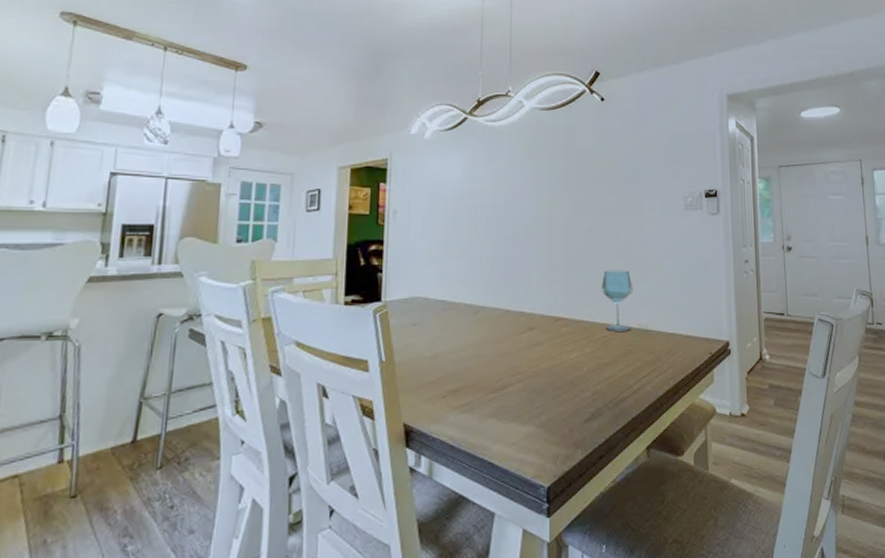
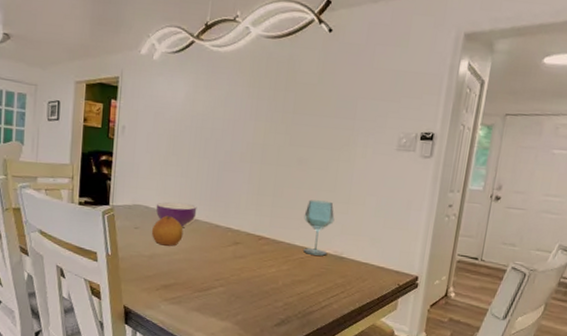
fruit: none [432,305,470,342] -> present [151,215,183,246]
bowl: none [436,289,484,319] -> present [156,202,197,228]

